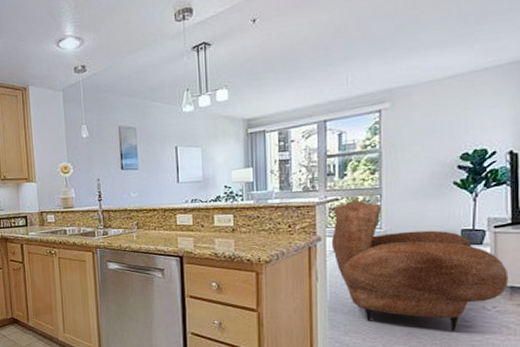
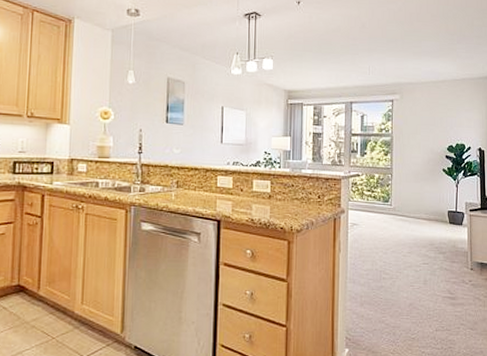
armchair: present [331,199,509,331] -> none [352,177,480,303]

